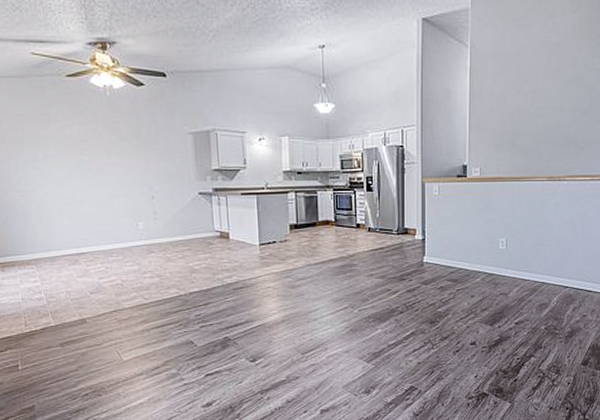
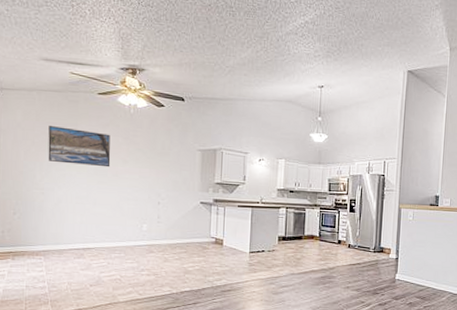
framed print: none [17,117,93,161] -> present [48,125,111,168]

